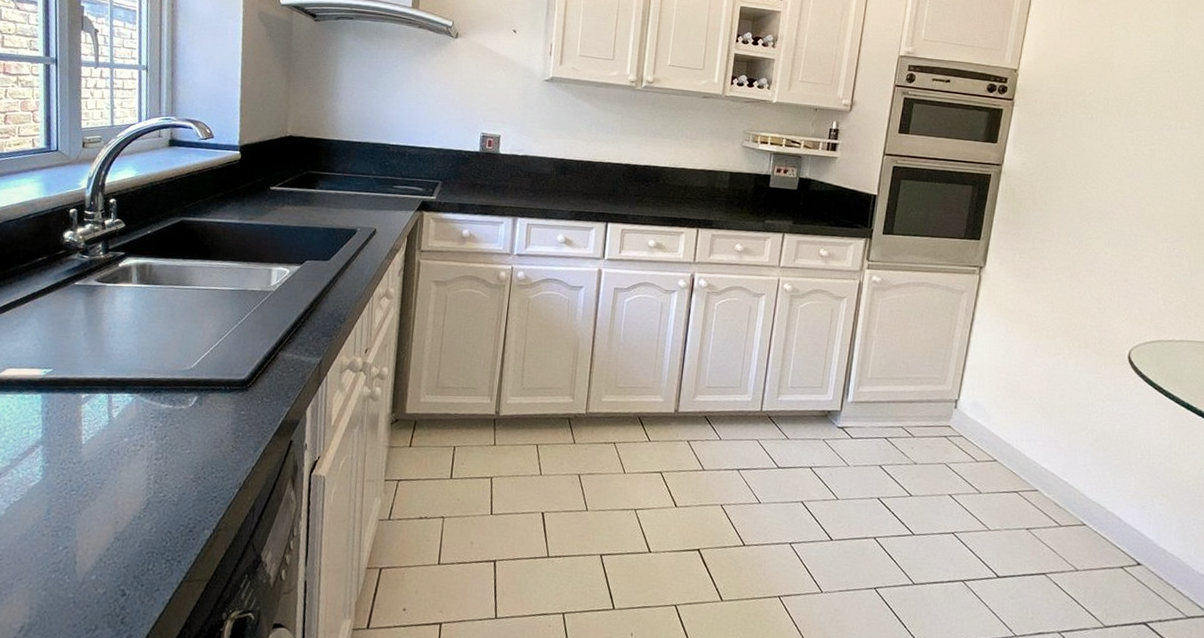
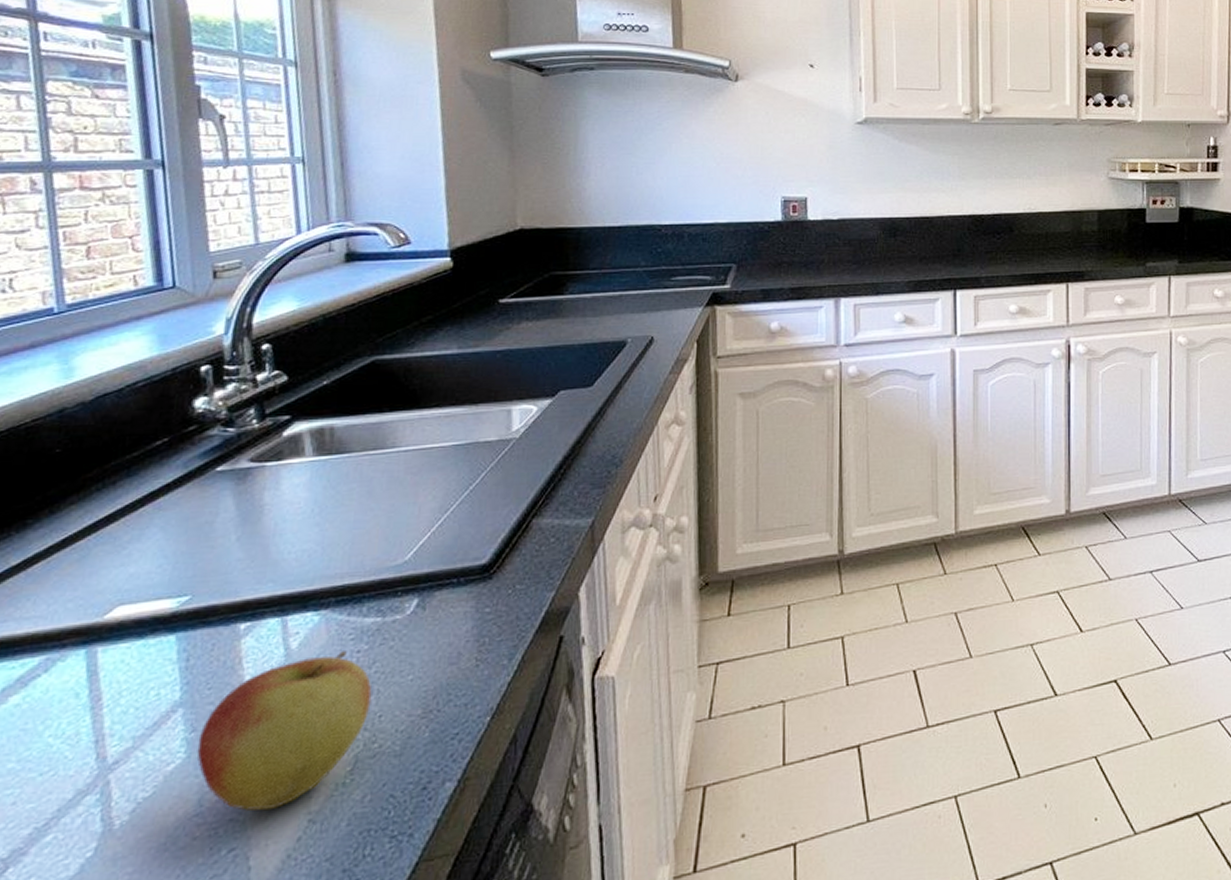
apple: none [49,424,163,526] -> present [197,651,372,811]

